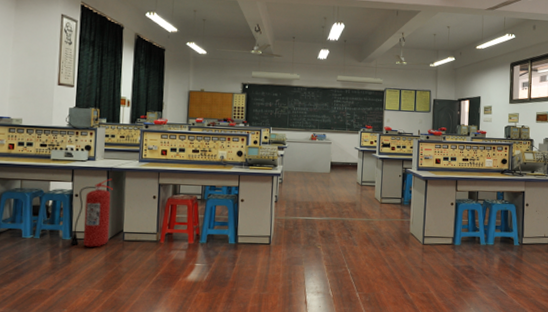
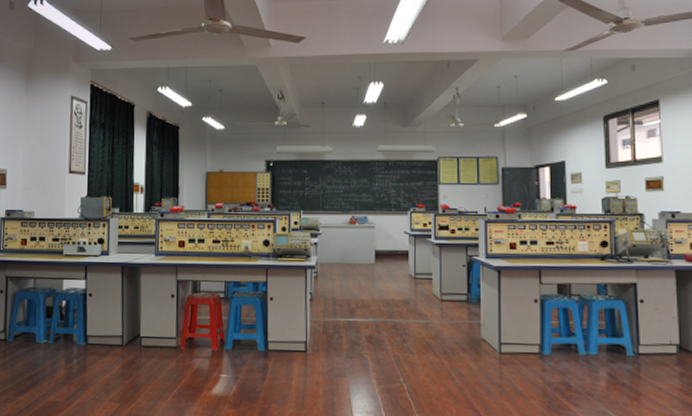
fire extinguisher: present [70,178,113,247] -> none [85,275,128,354]

